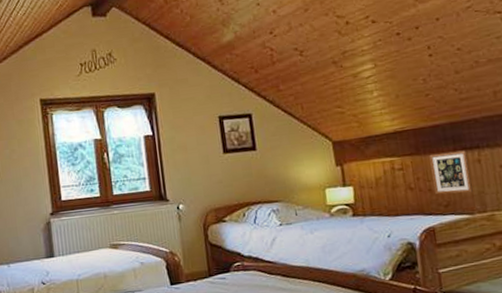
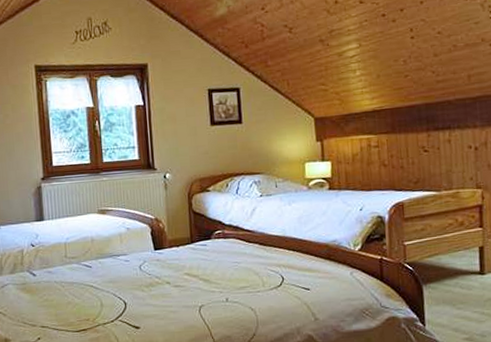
picture frame: present [429,150,473,195] -> none [404,130,441,172]

